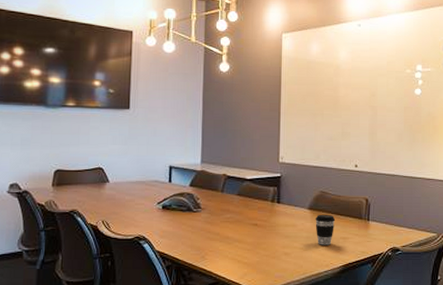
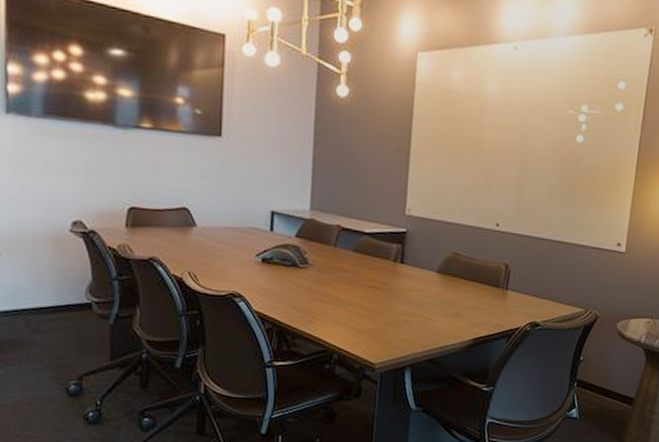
coffee cup: present [315,214,336,245] -> none [444,279,469,316]

